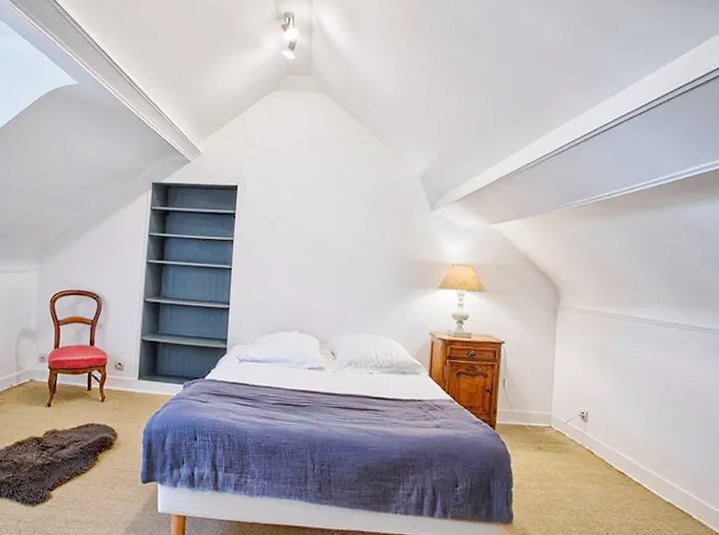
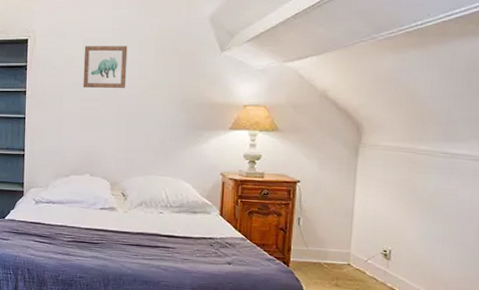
wall art: none [293,196,340,243] -> present [83,46,128,89]

